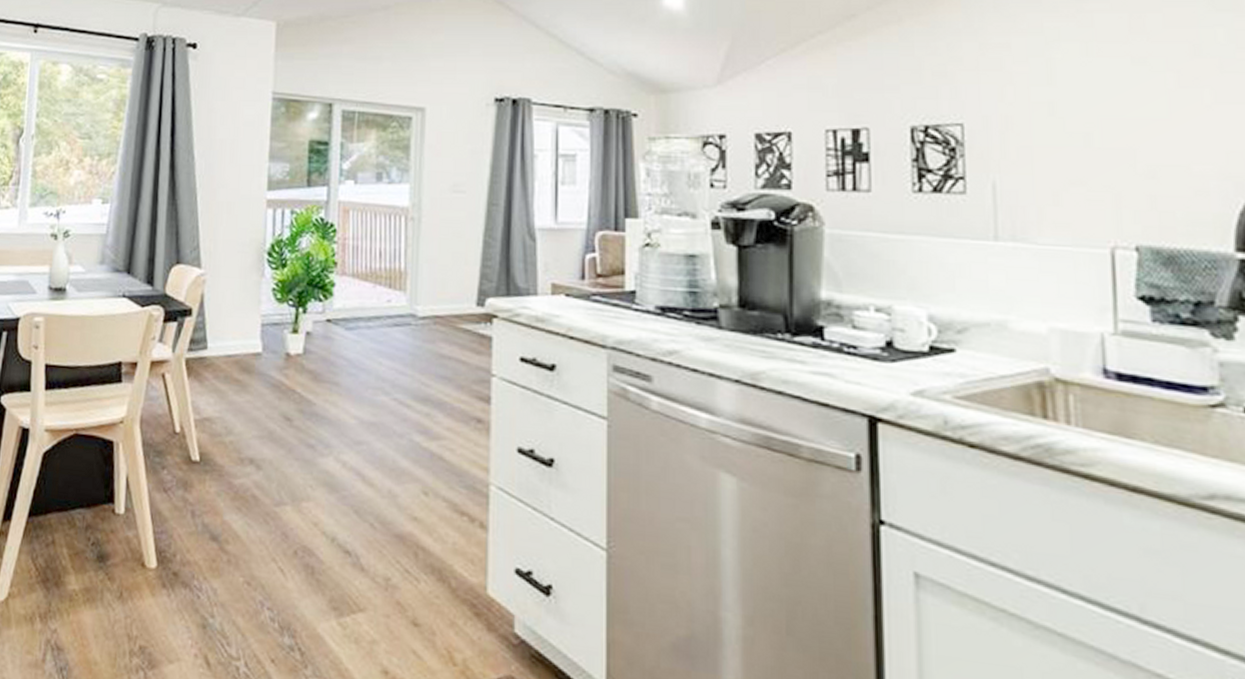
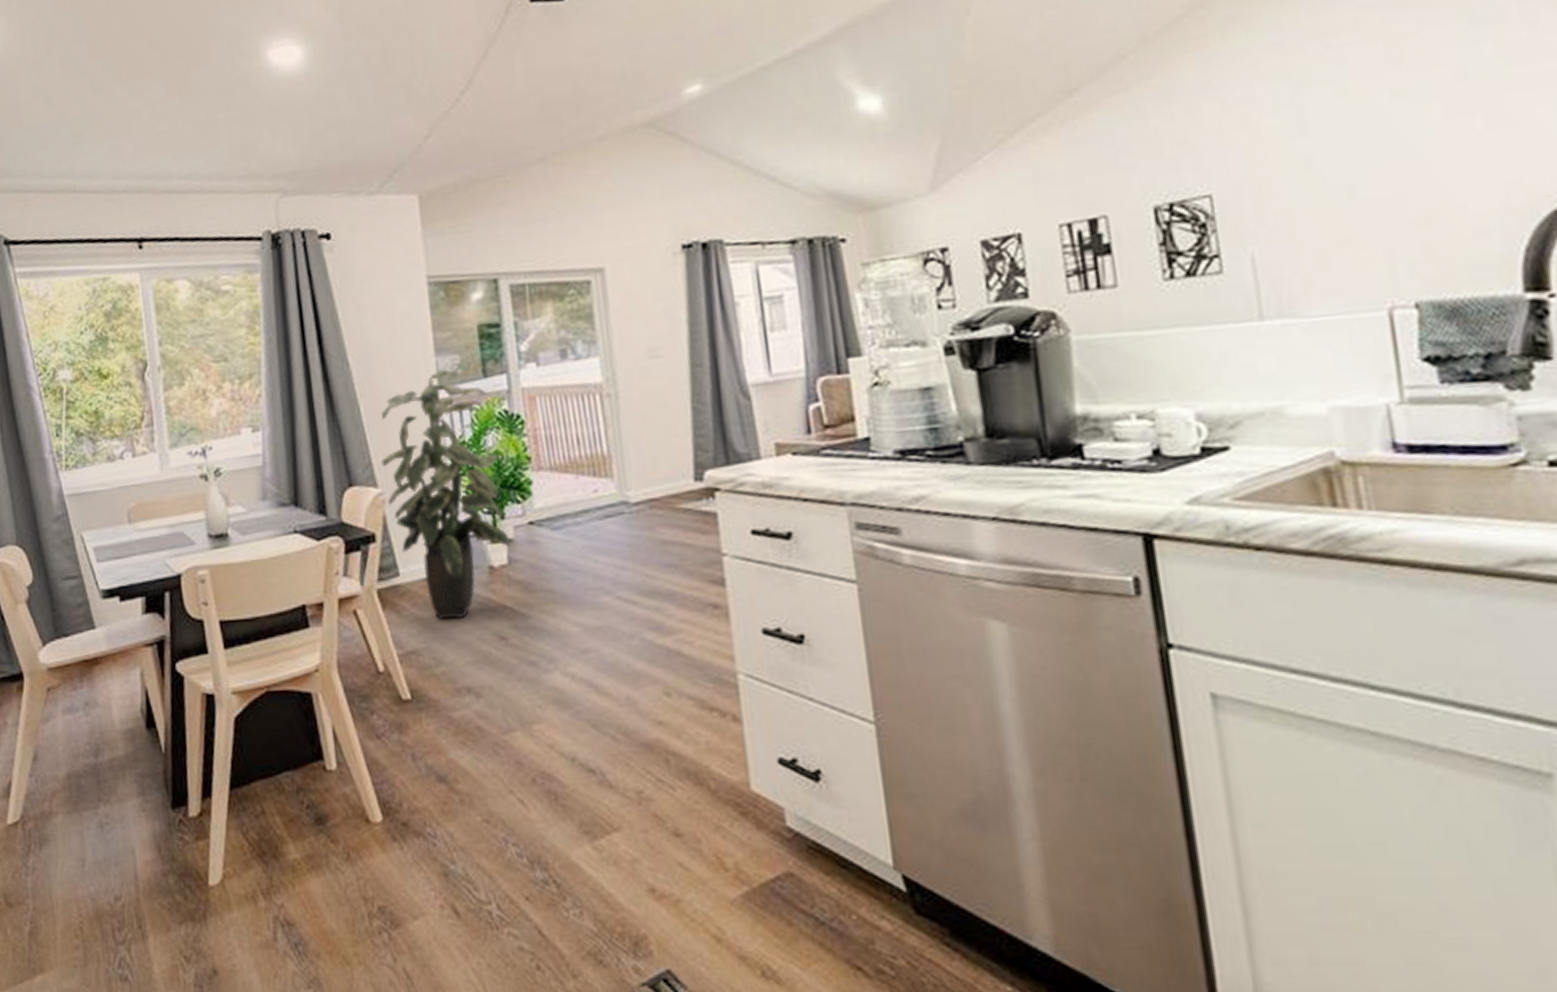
indoor plant: none [207,174,310,396] -> present [381,369,510,619]

